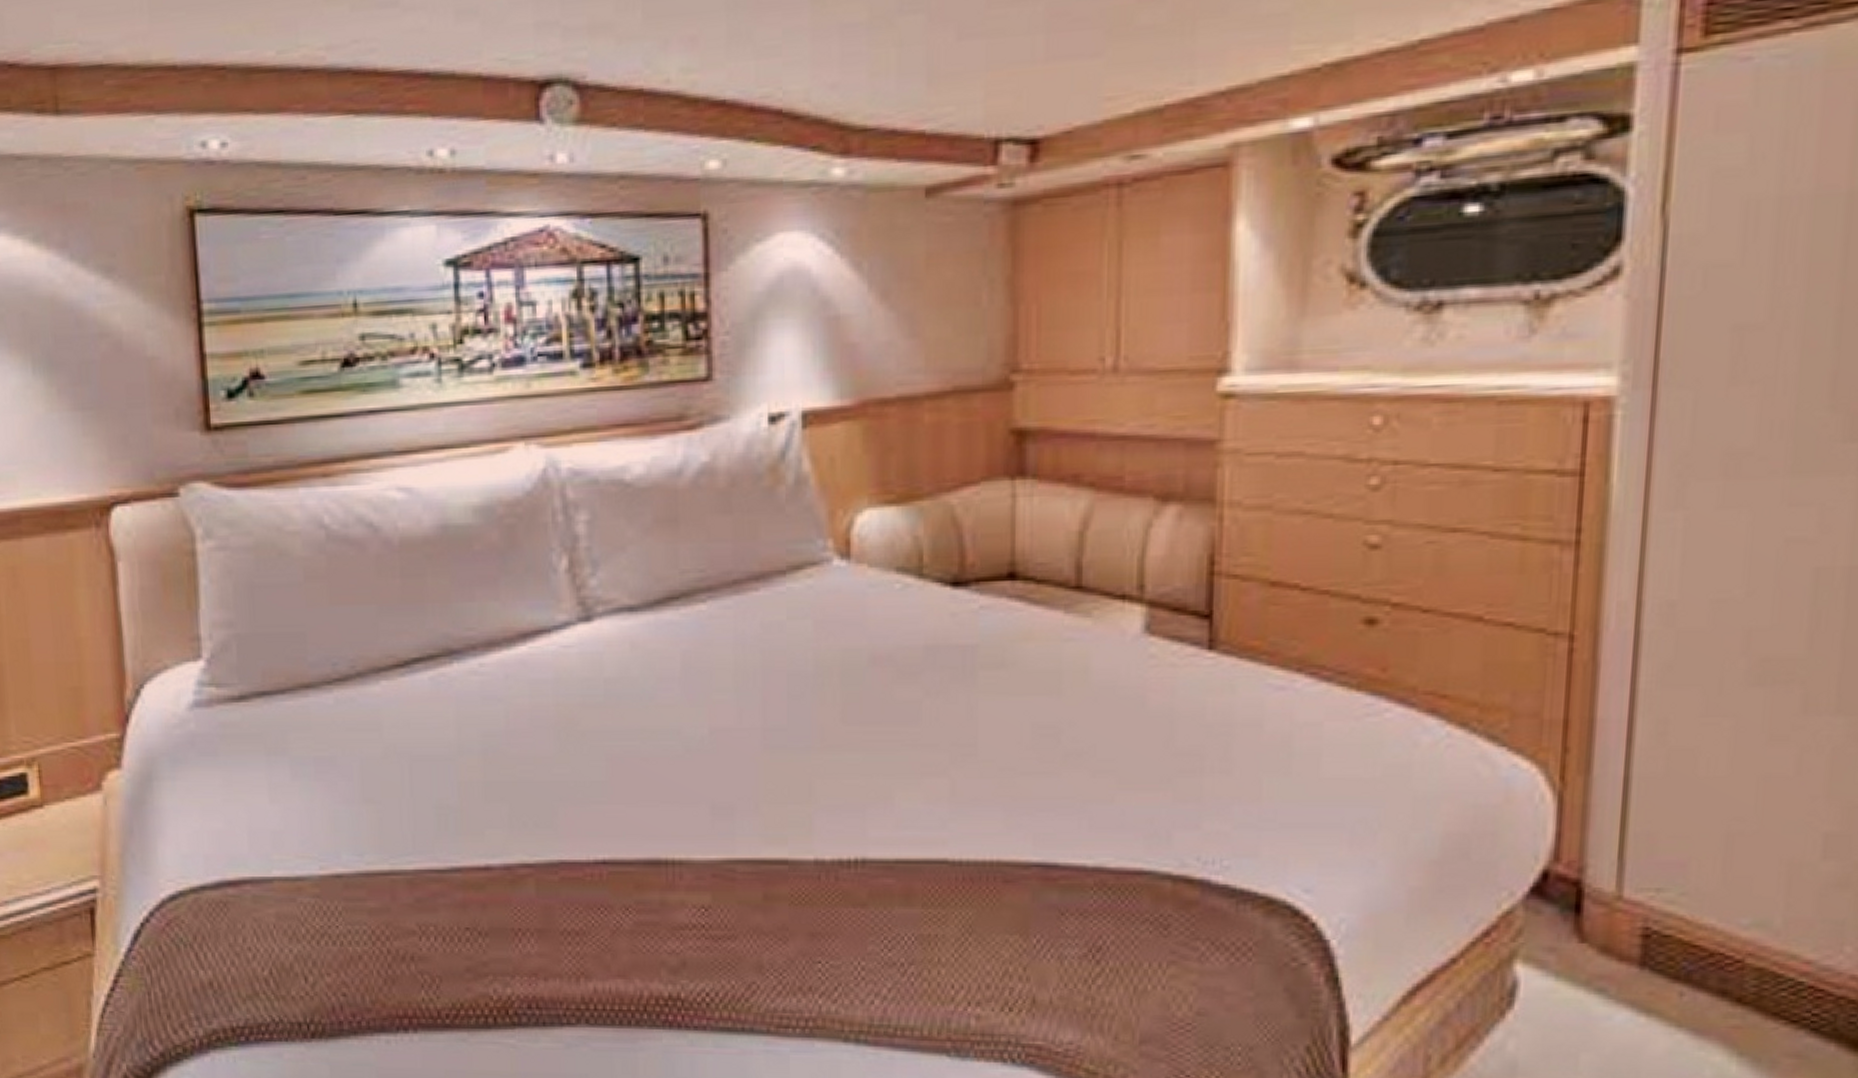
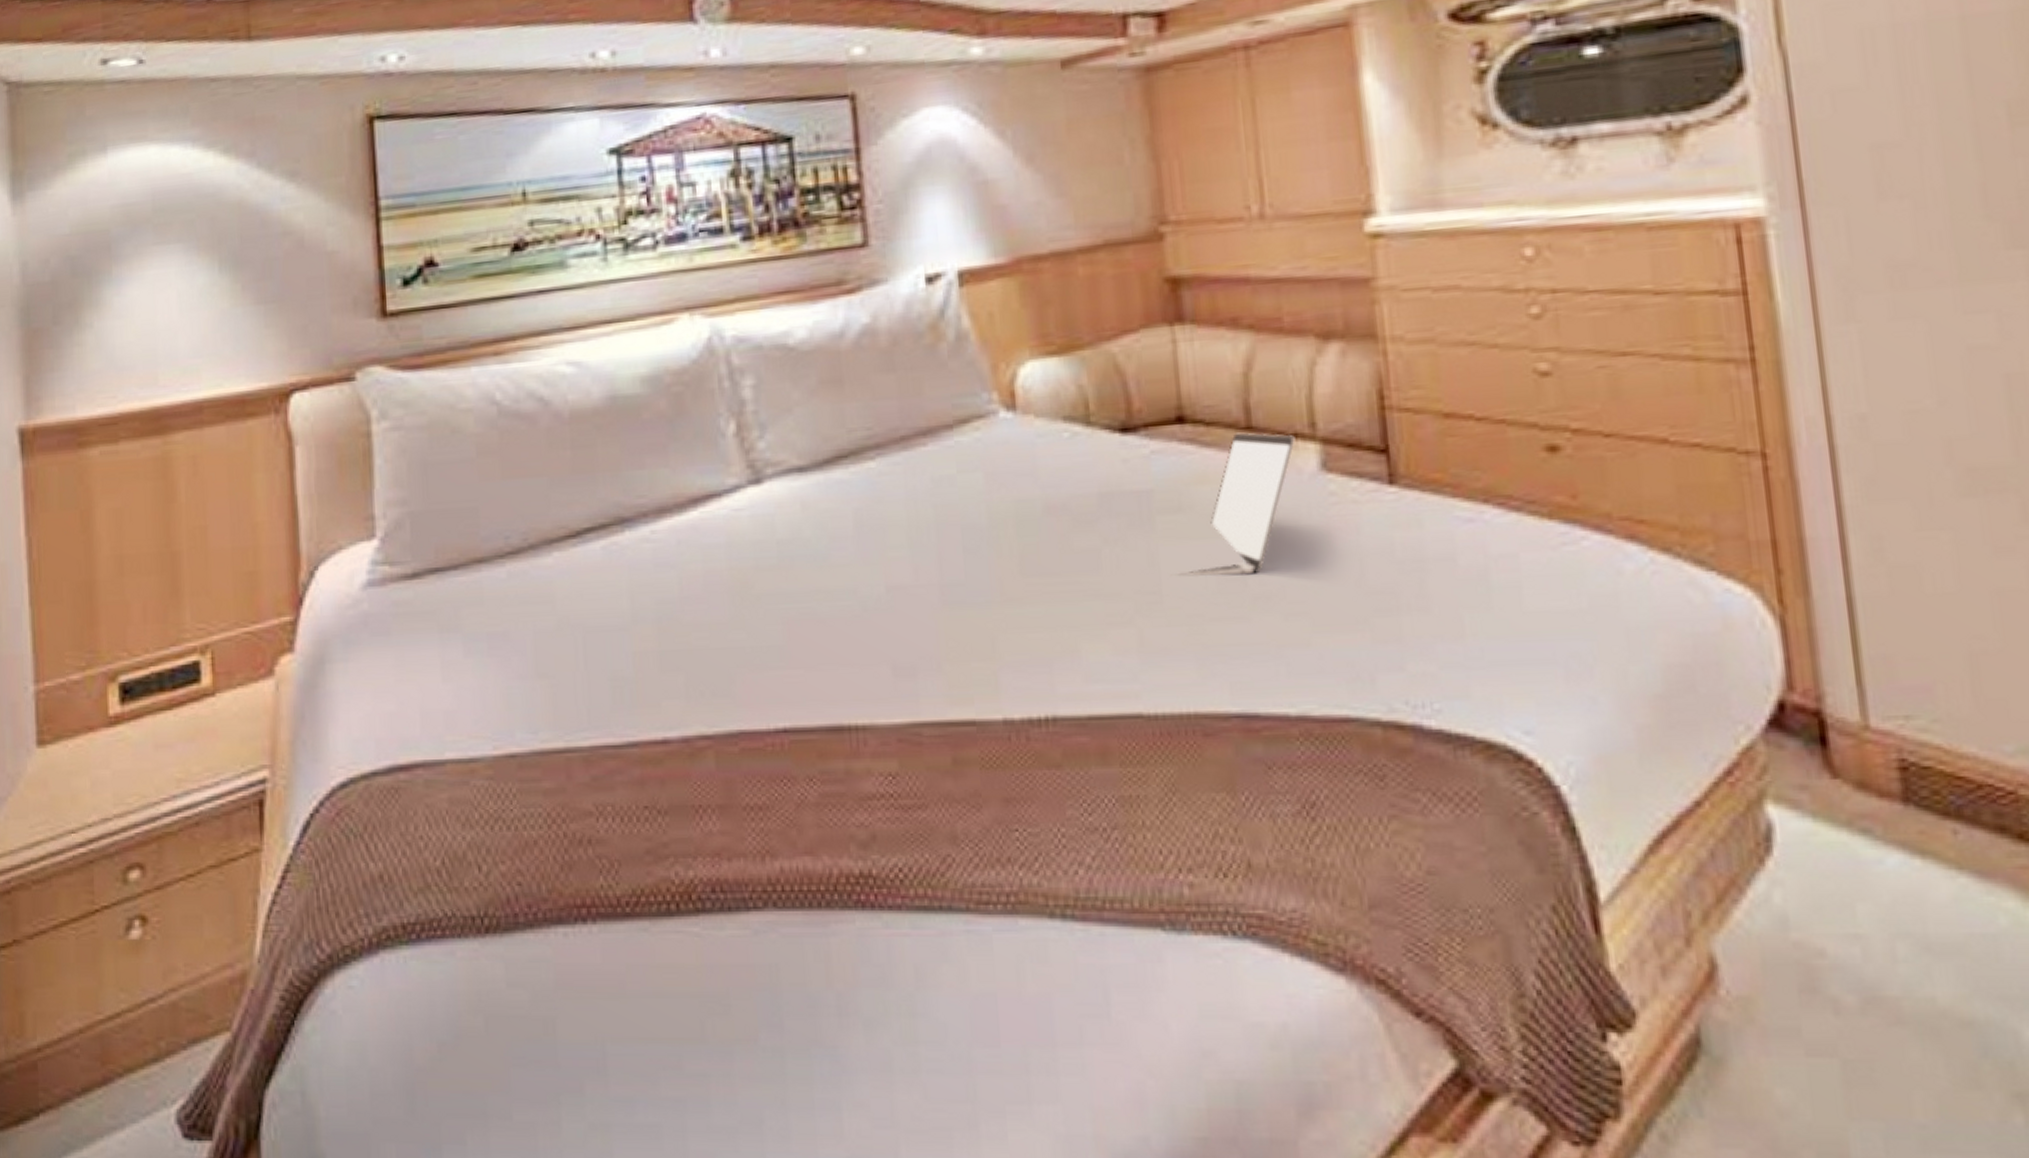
laptop: none [986,591,1123,732] -> present [1169,432,1295,578]

